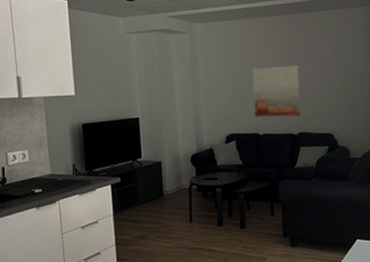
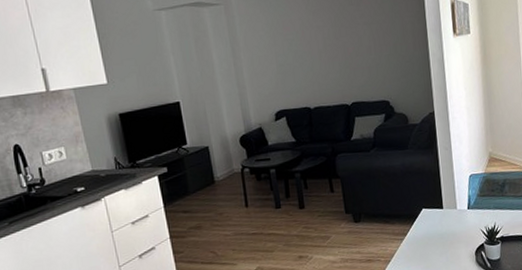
wall art: present [253,65,300,118] -> none [297,30,352,91]

